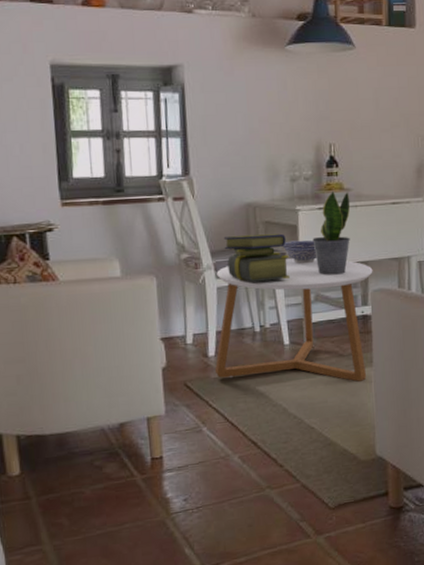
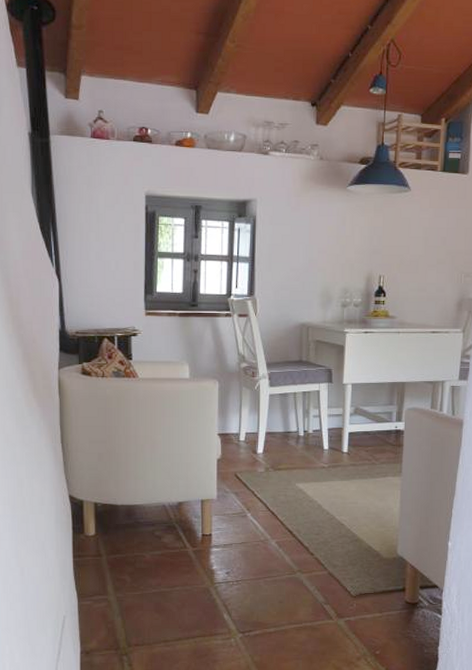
coffee table: present [214,258,373,382] -> none [261,375,409,488]
stack of books: present [223,233,290,282] -> none [278,350,335,393]
decorative bowl: present [282,240,317,264] -> none [329,359,360,380]
potted plant: present [312,190,351,276] -> none [357,317,394,392]

